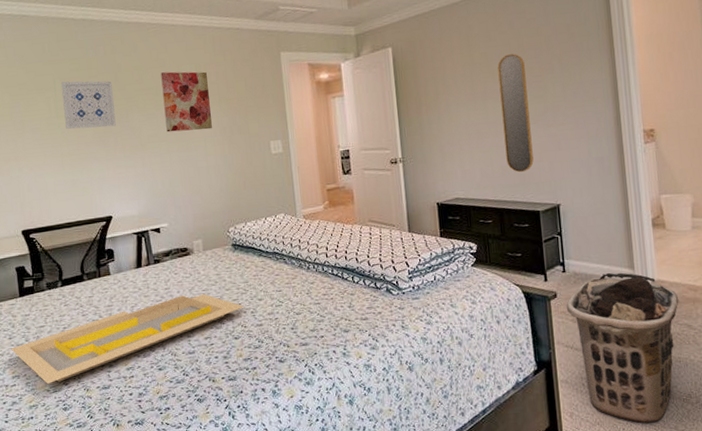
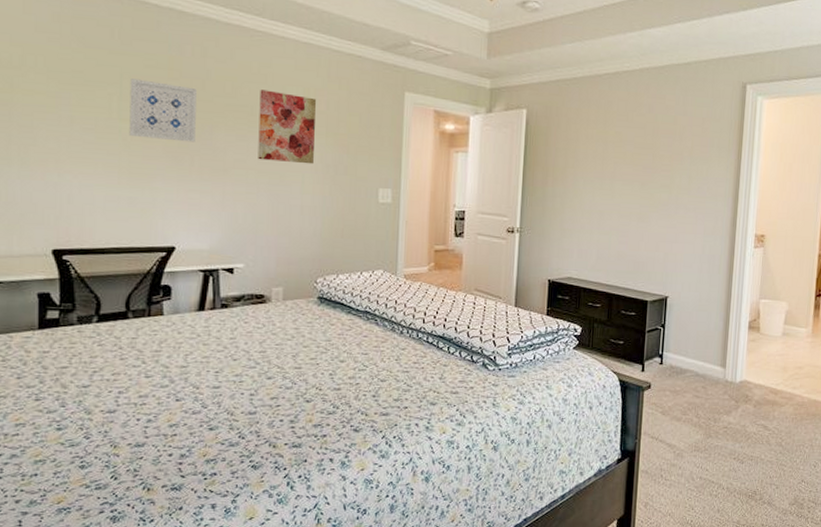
serving tray: present [11,294,244,385] -> none [18,348,322,437]
home mirror: present [497,54,534,173] -> none [624,138,657,260]
clothes hamper: present [566,272,679,423] -> none [657,368,760,517]

